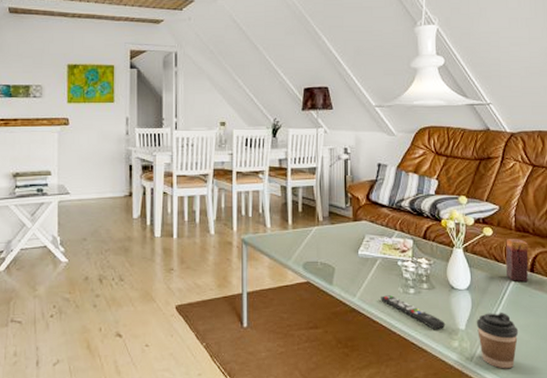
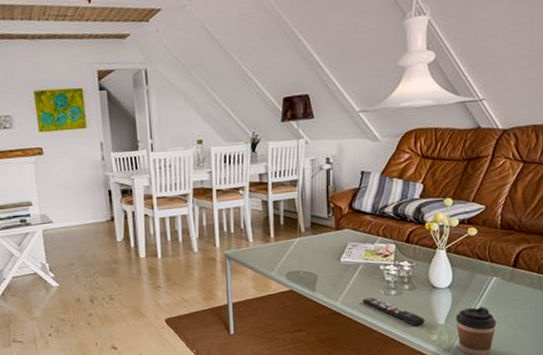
candle: present [506,239,529,281] -> none [489,236,513,278]

